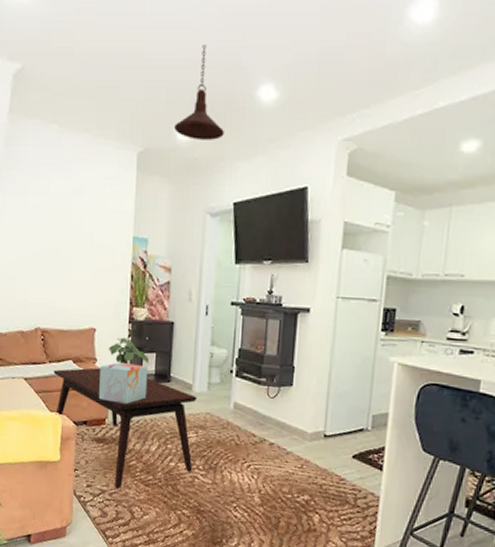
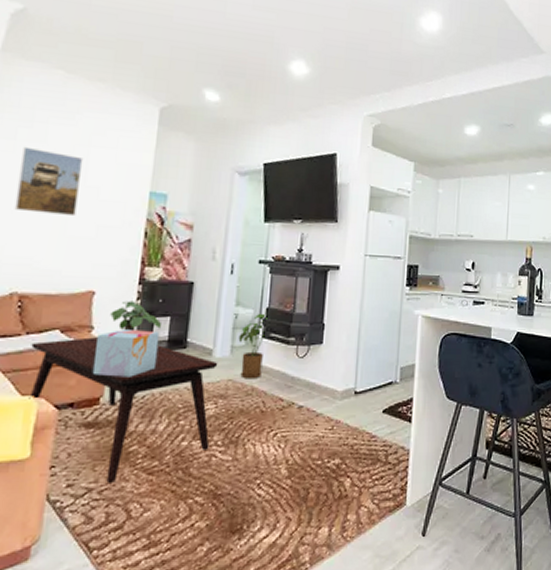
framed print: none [32,200,79,262] -> present [14,146,84,217]
pendant light: present [174,45,224,140] -> none [203,18,256,104]
house plant: none [214,353,240,414] -> present [238,313,268,379]

